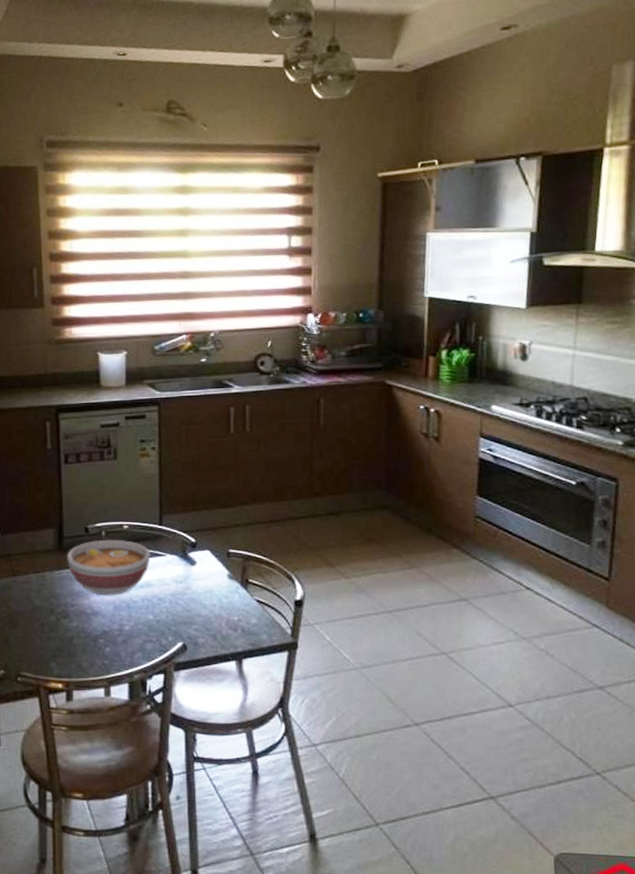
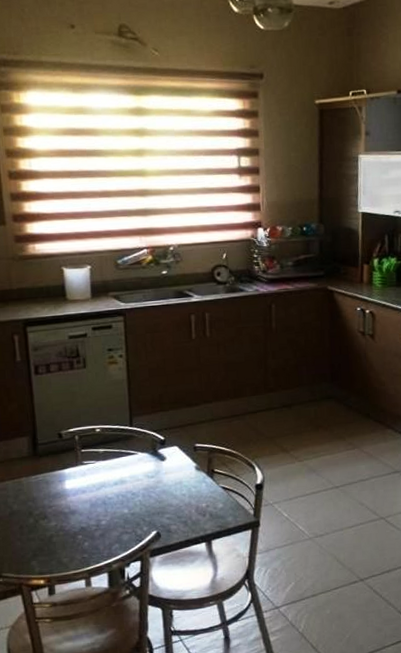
bowl: present [67,539,150,596] -> none [42,442,123,496]

